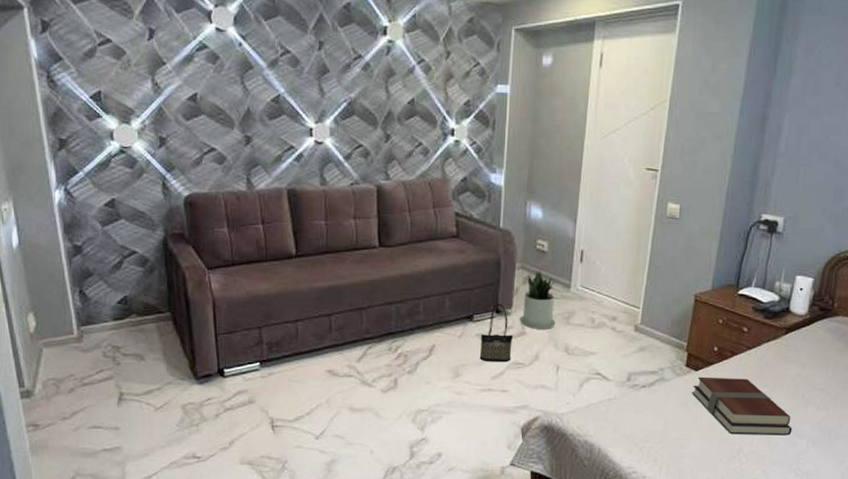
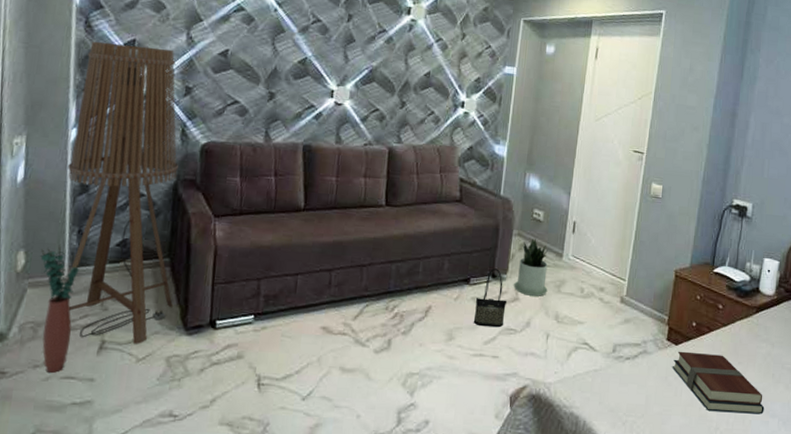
vase: none [49,306,92,423] -> present [40,245,80,373]
floor lamp: none [56,96,180,394] -> present [67,41,178,344]

